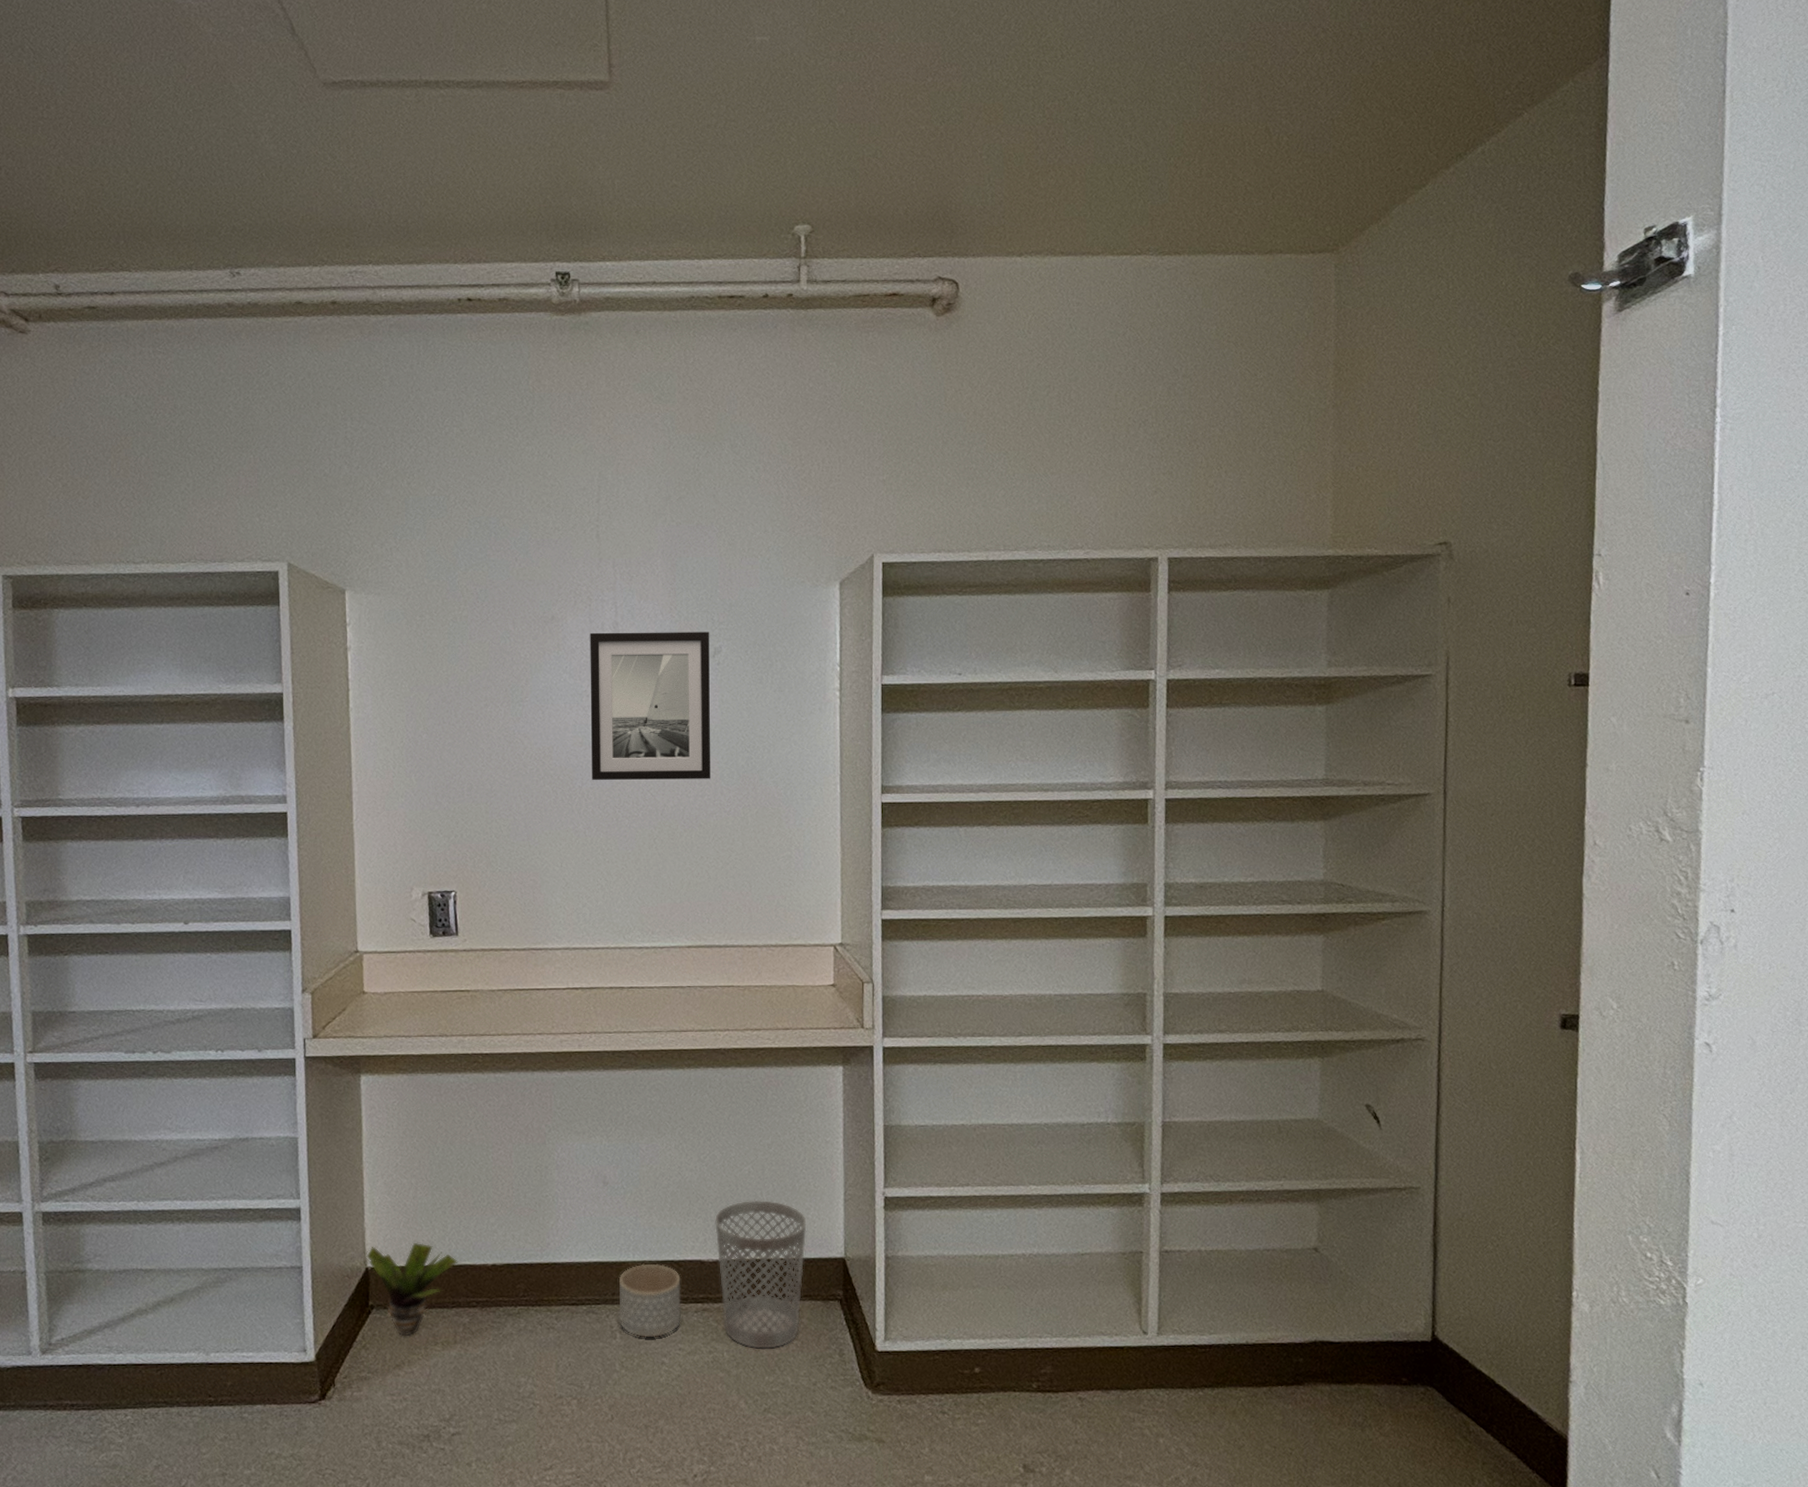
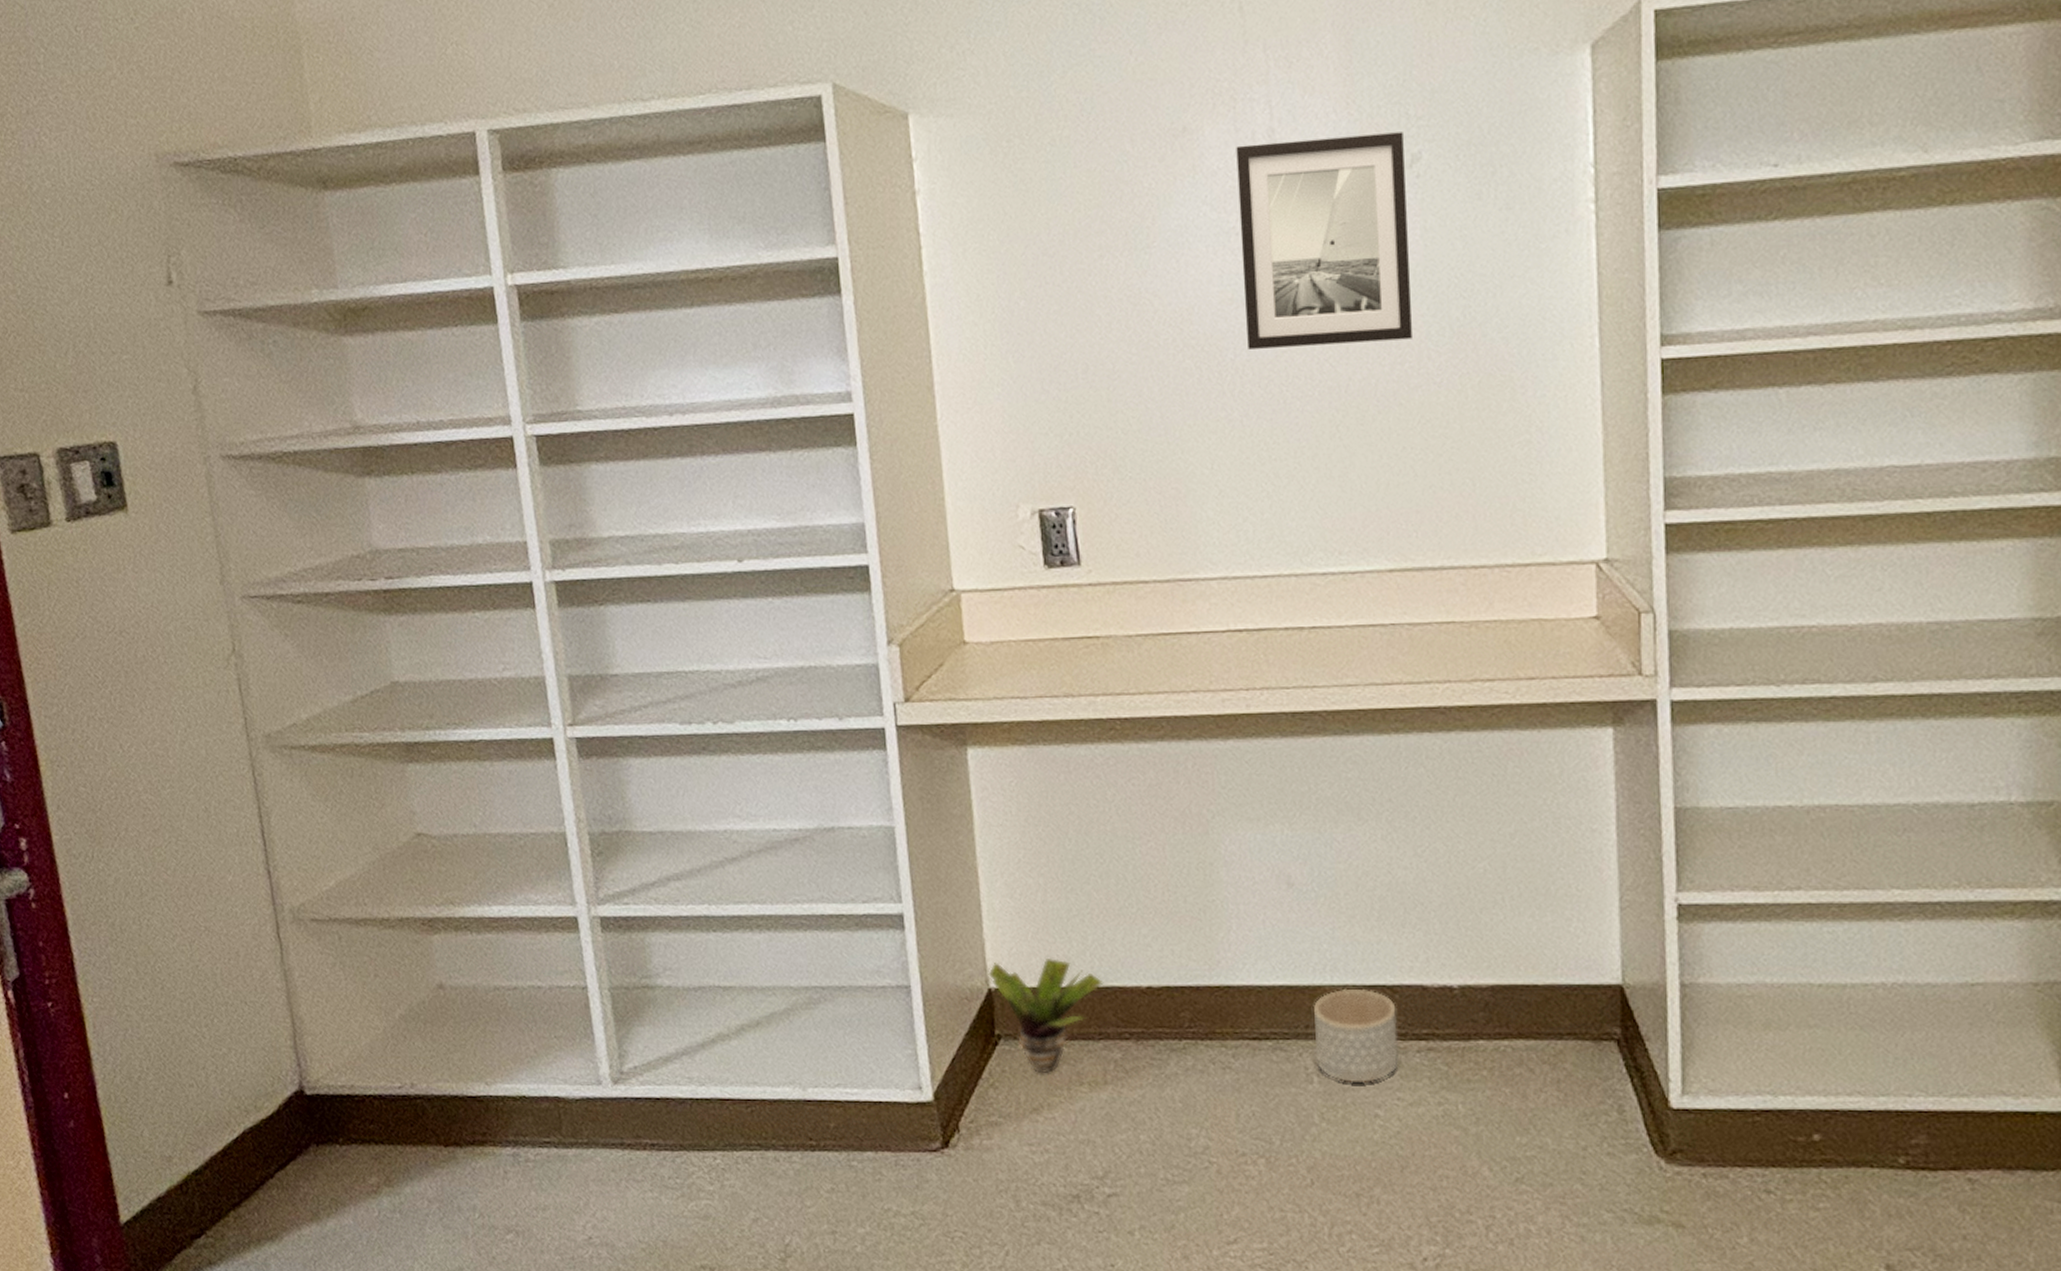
wastebasket: present [715,1200,807,1349] -> none [1440,907,1568,1101]

